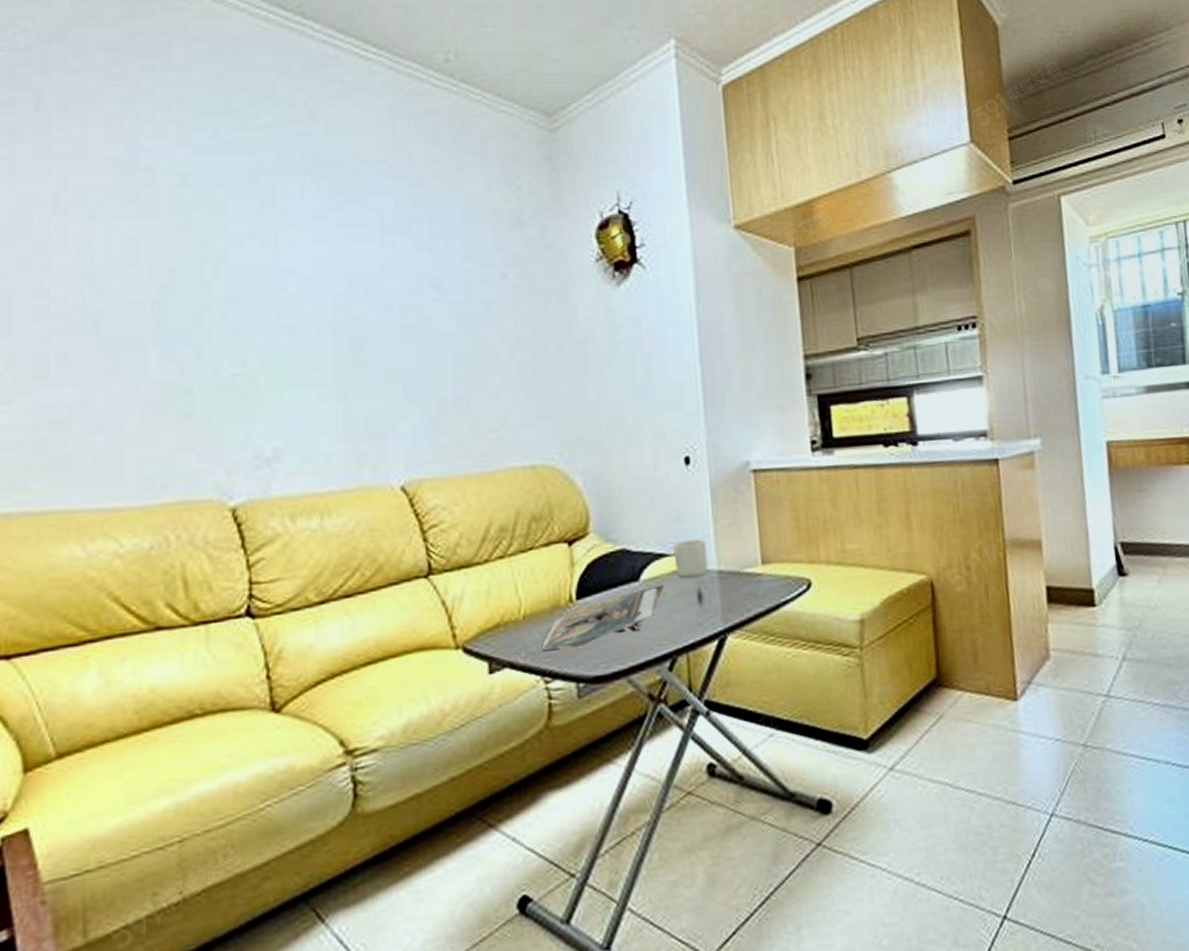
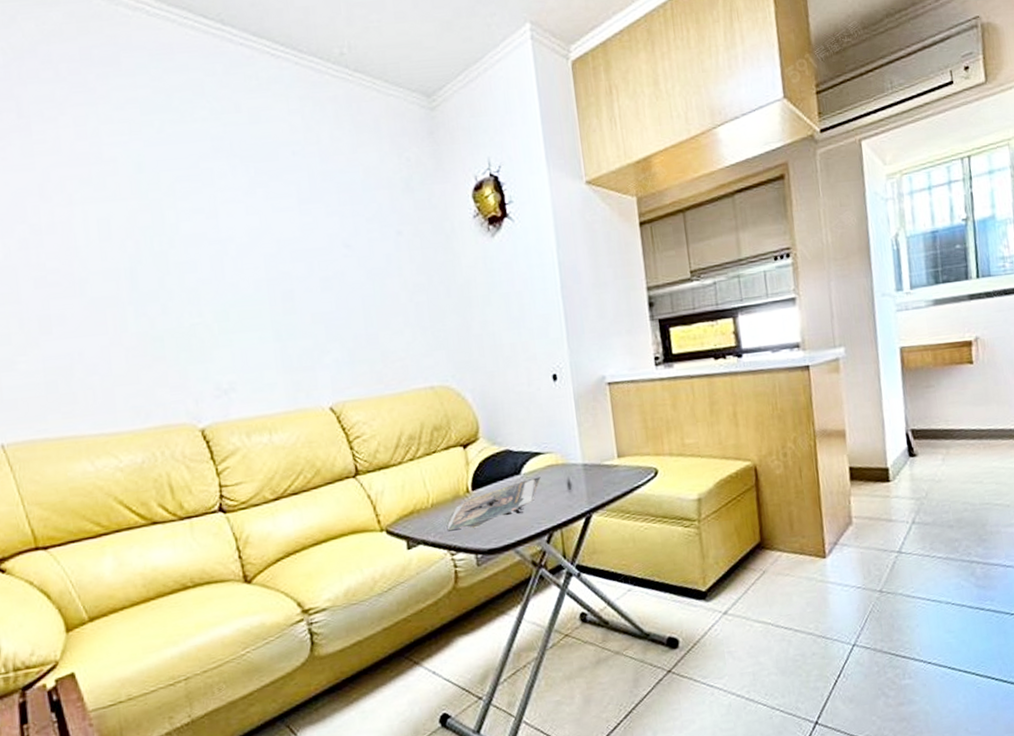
mug: present [673,539,708,579] -> none [546,439,575,472]

